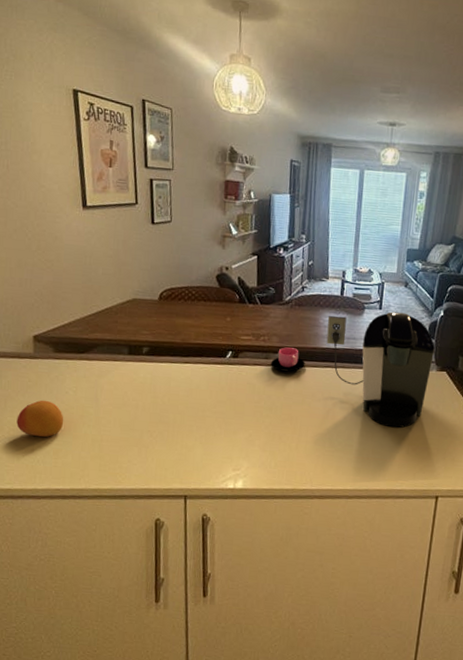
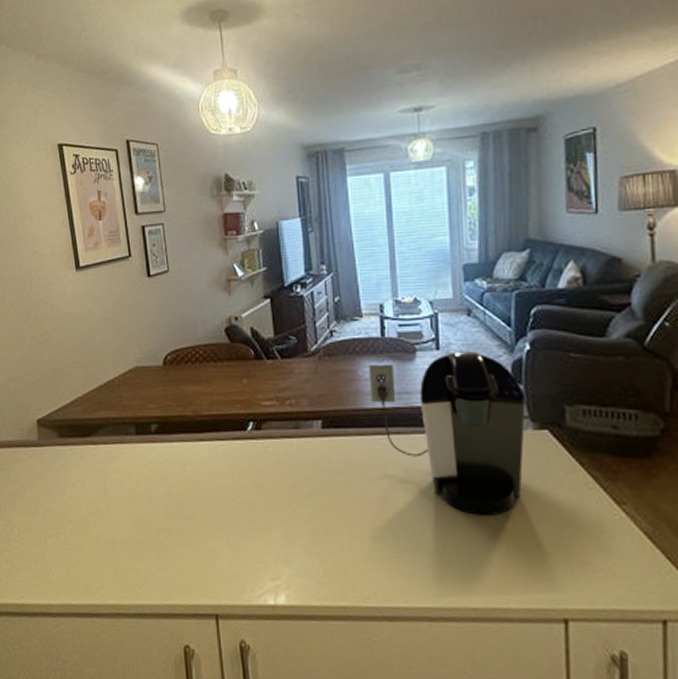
fruit: present [16,400,64,437] -> none [26,495,74,540]
cup: present [271,347,305,372] -> none [303,411,347,444]

